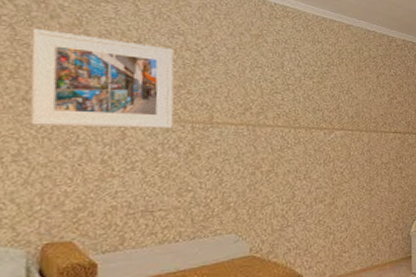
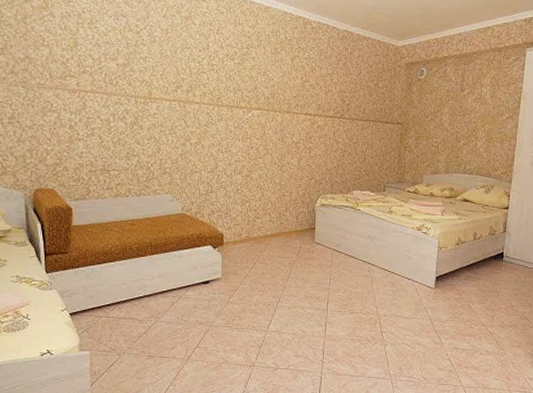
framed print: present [30,29,174,129] -> none [13,11,121,102]

